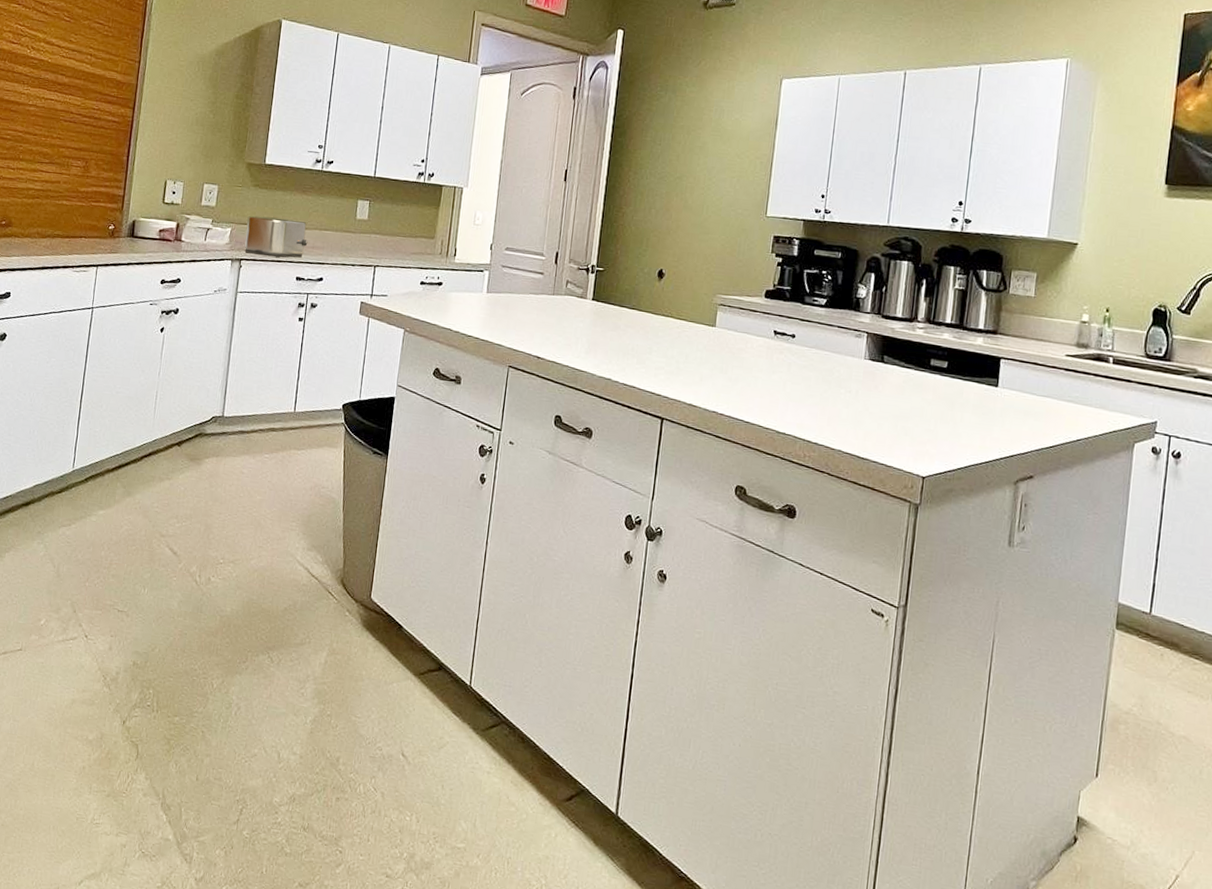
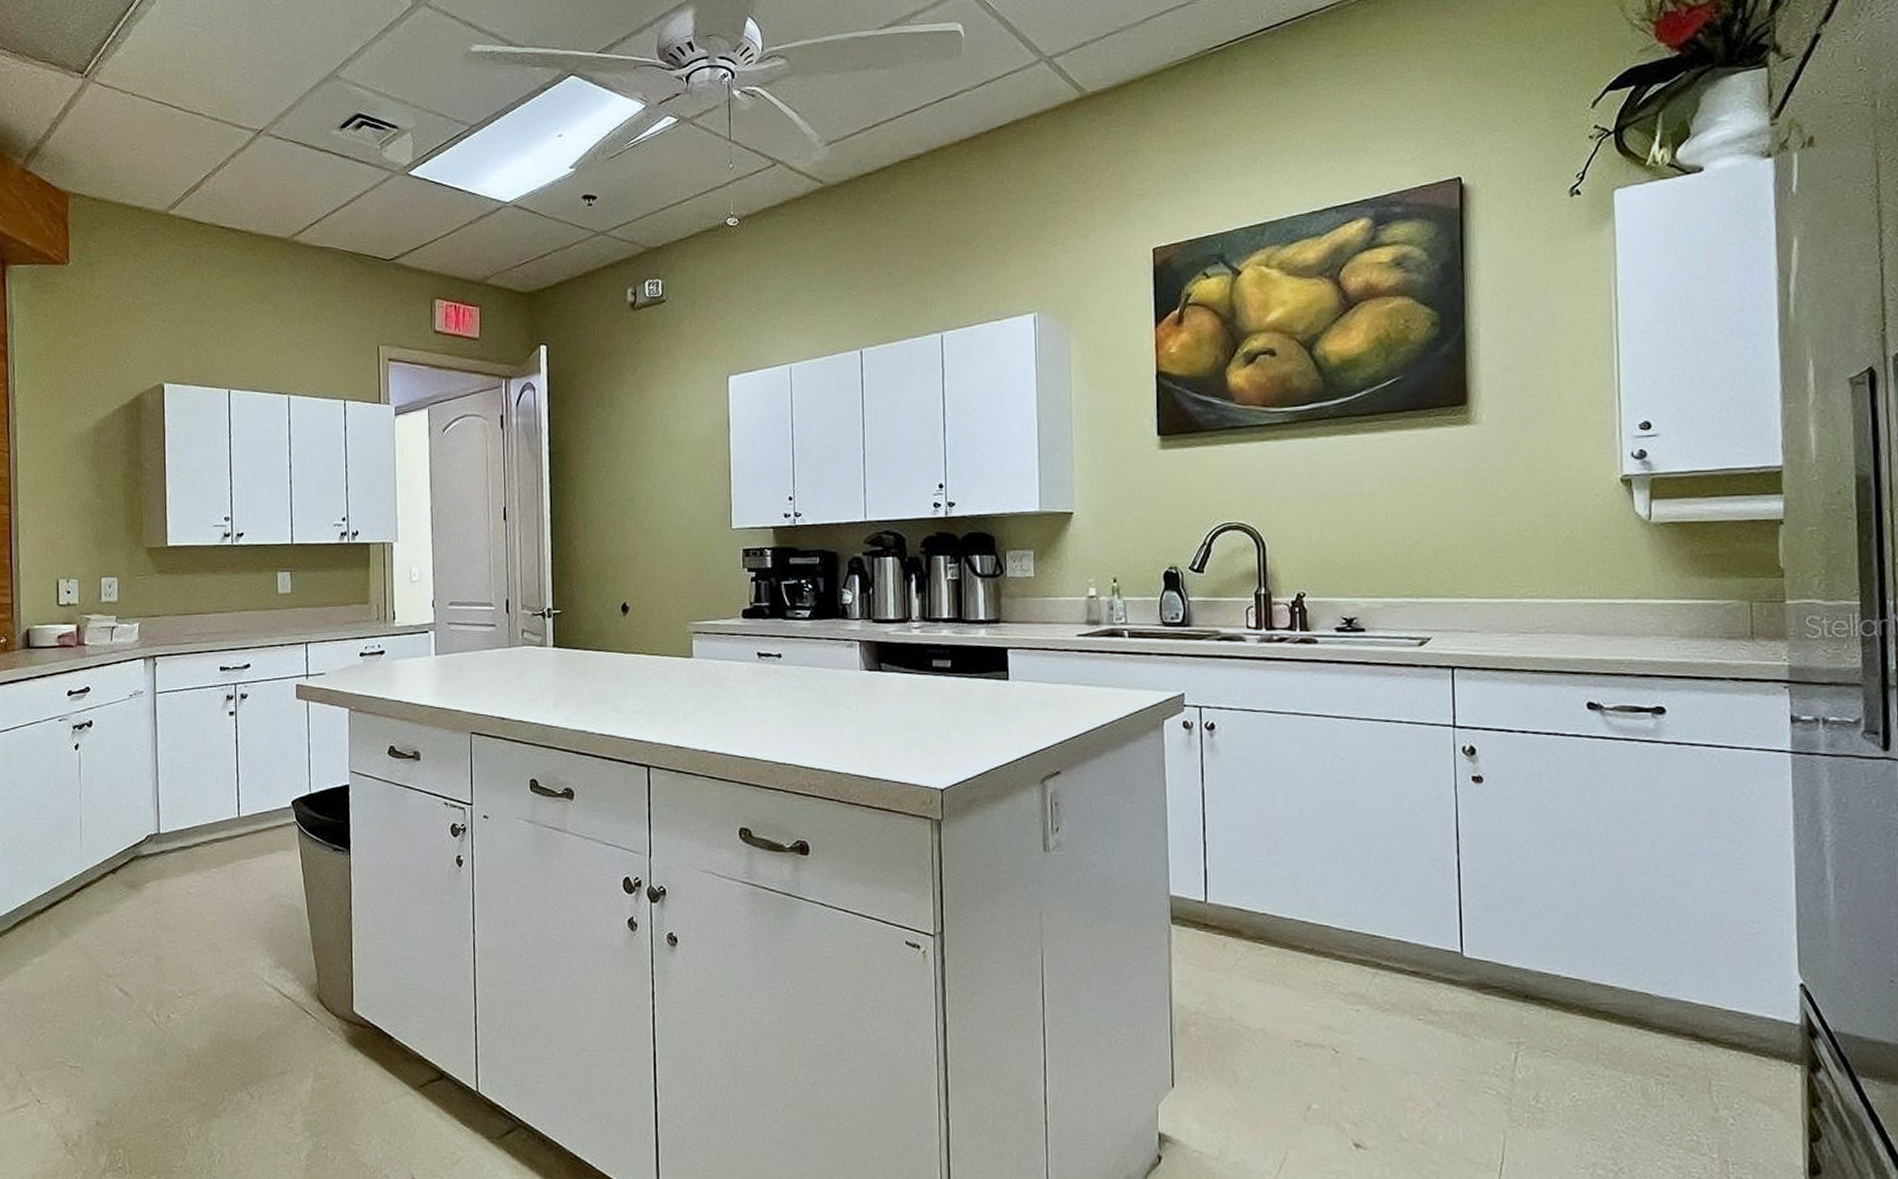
toaster: present [244,215,308,258] -> none [156,604,228,650]

